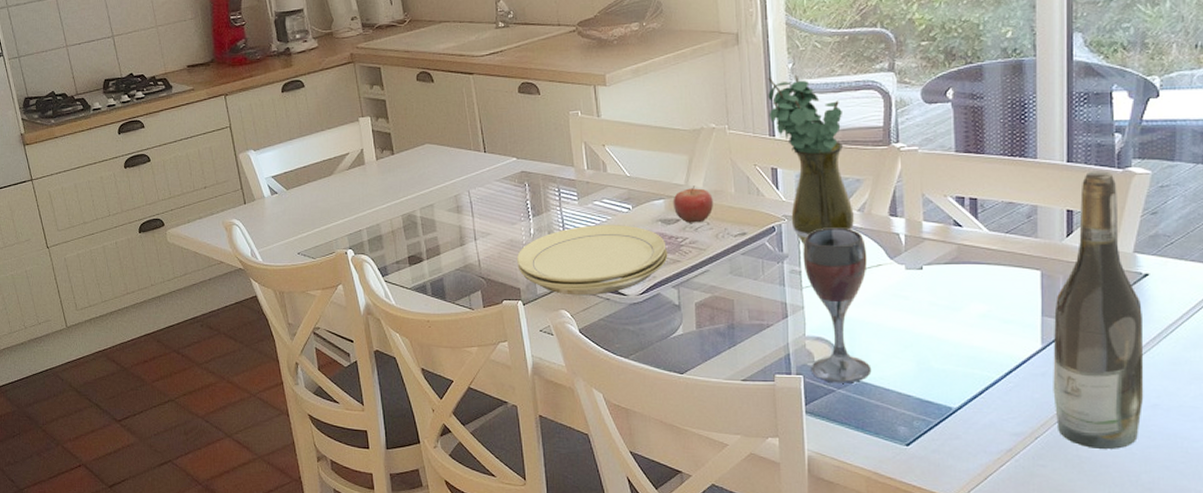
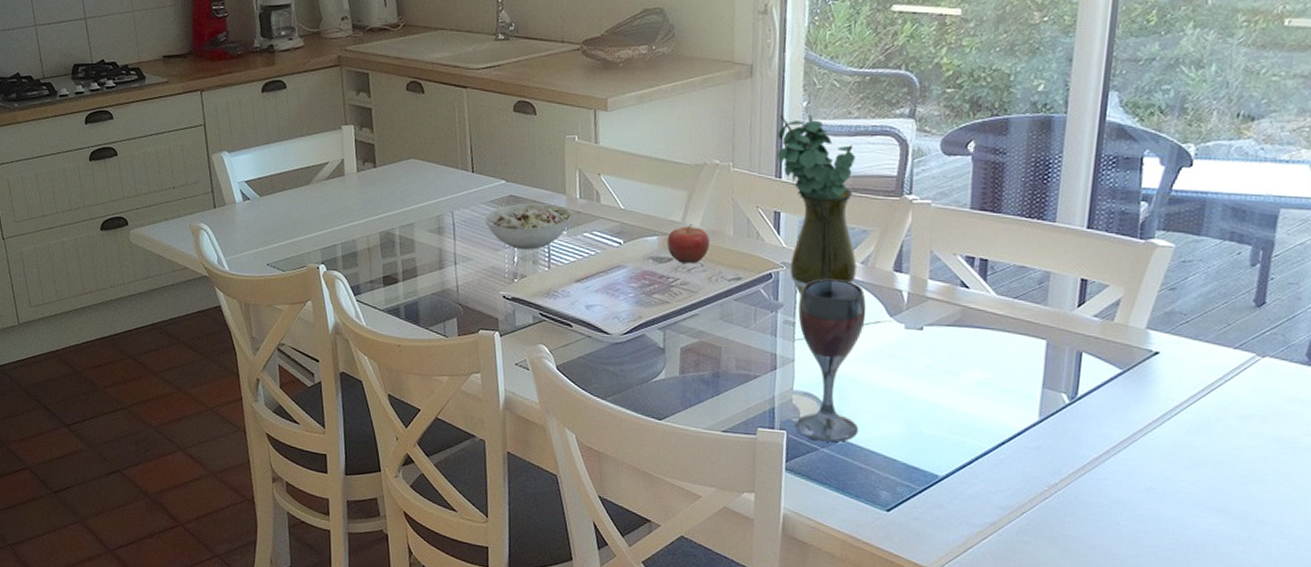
bowl: none [499,176,583,222] -> present [484,202,574,250]
plate: present [516,225,668,296] -> none [496,257,657,332]
wine bottle: present [1053,171,1144,449] -> none [1045,239,1149,531]

